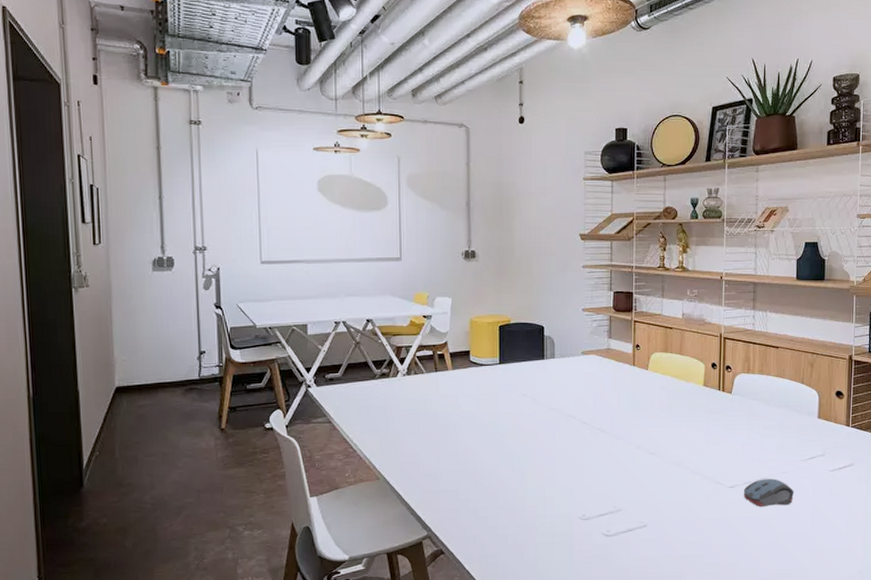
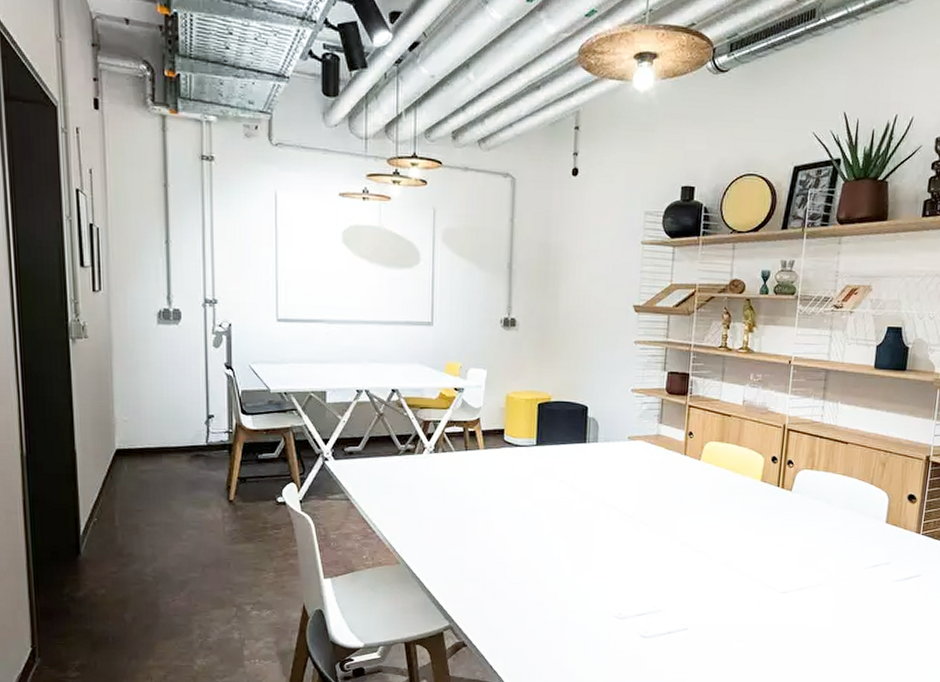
computer mouse: present [743,479,794,506] -> none [796,585,852,615]

